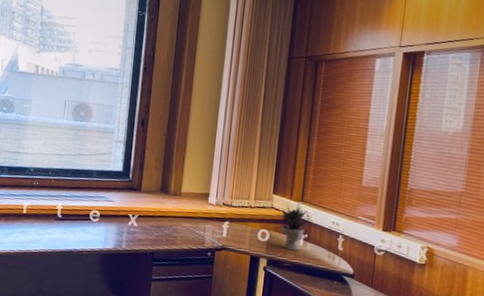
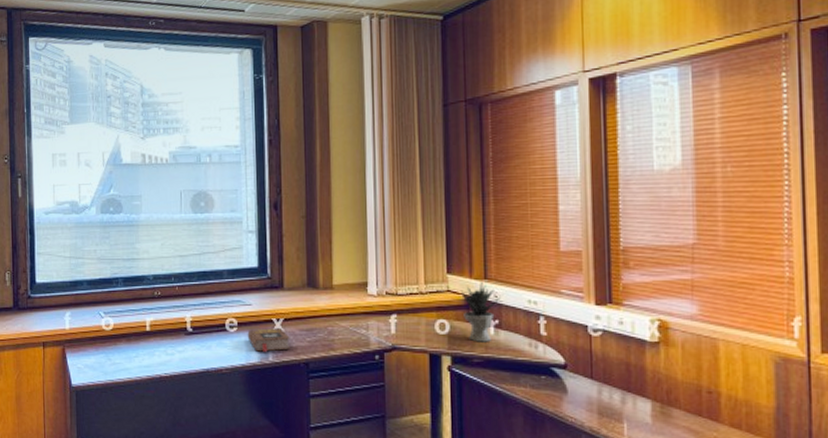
book: none [106,221,142,241] -> present [247,328,290,352]

